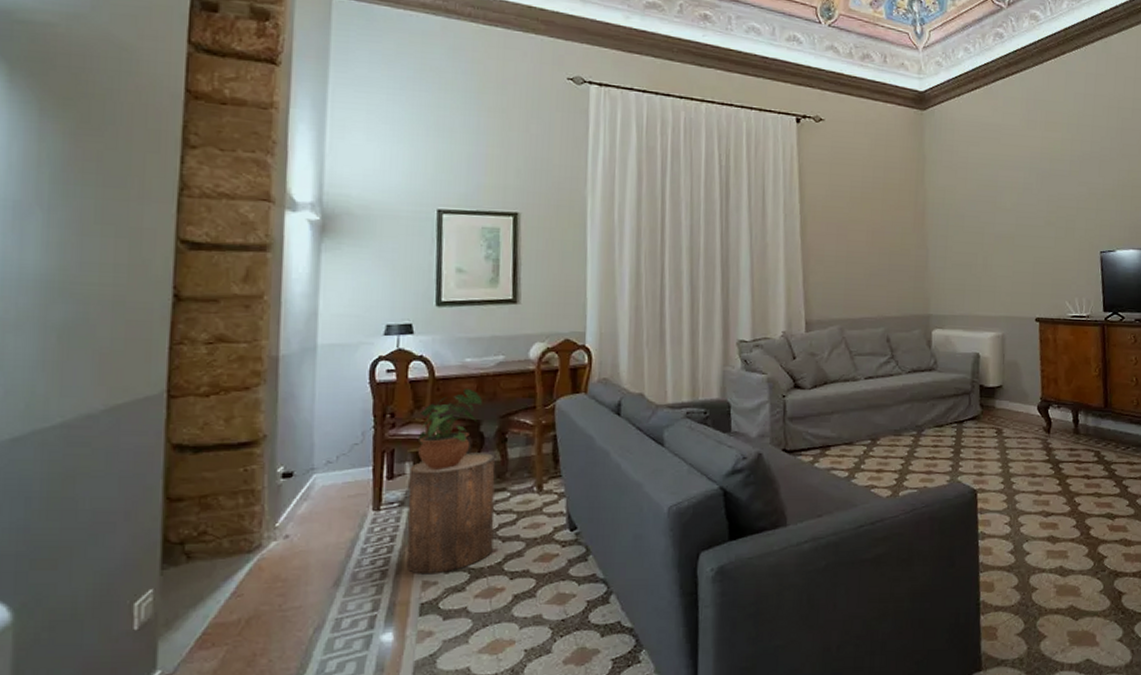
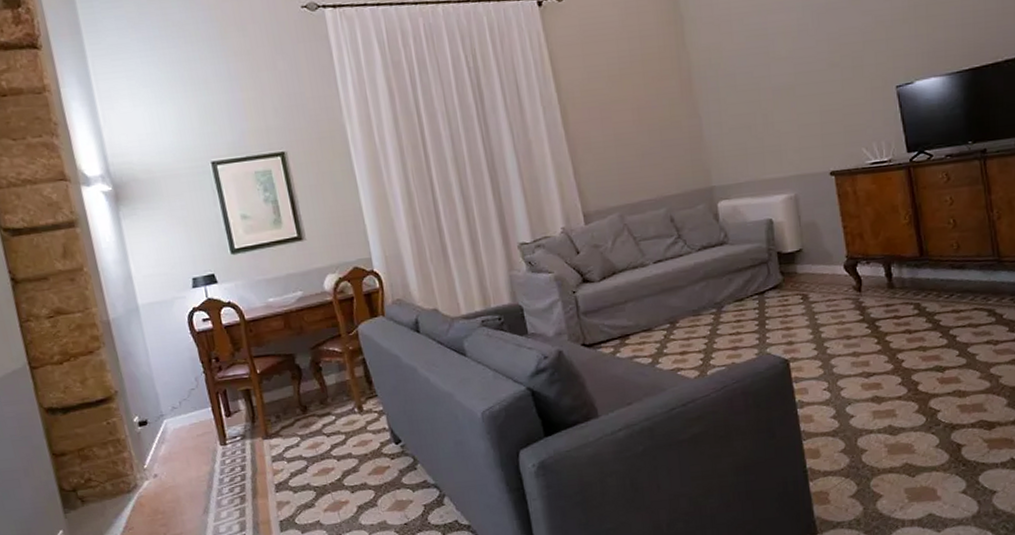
stool: present [406,453,495,575] -> none [243,382,331,497]
potted plant: present [417,388,482,469] -> none [240,326,292,404]

